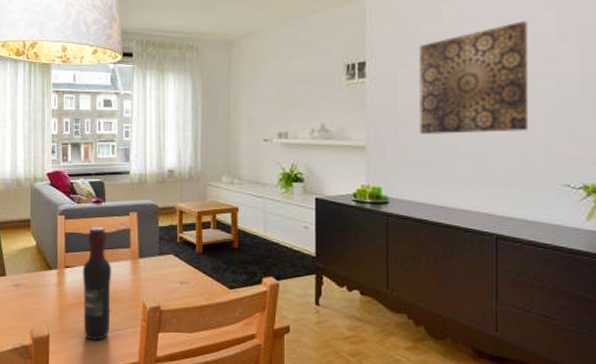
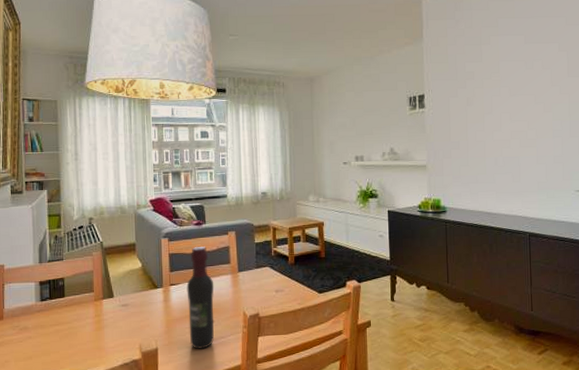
wall art: present [418,21,529,134] -> none [465,61,550,154]

